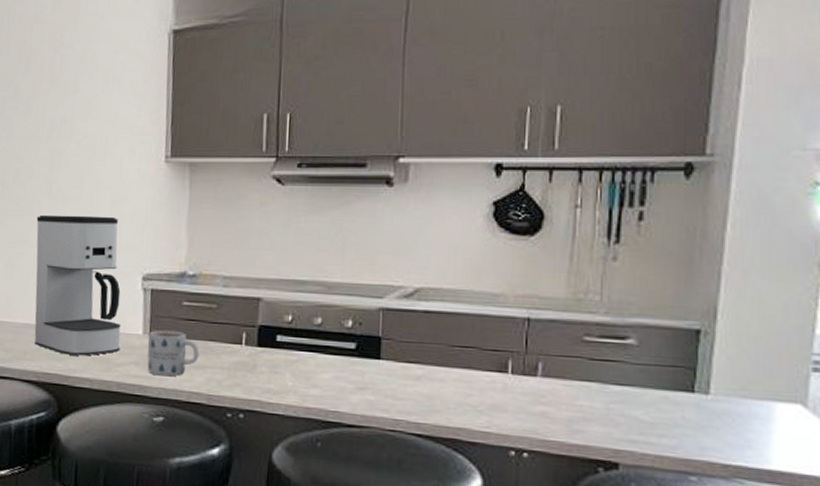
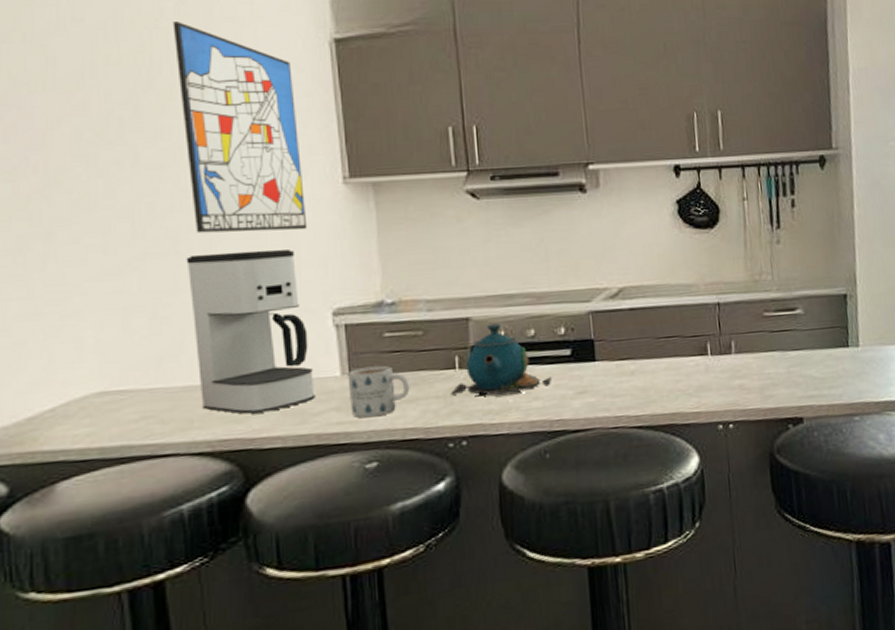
wall art: none [46,17,135,201] -> present [172,22,308,234]
teapot: none [235,307,334,379] -> present [451,323,552,398]

